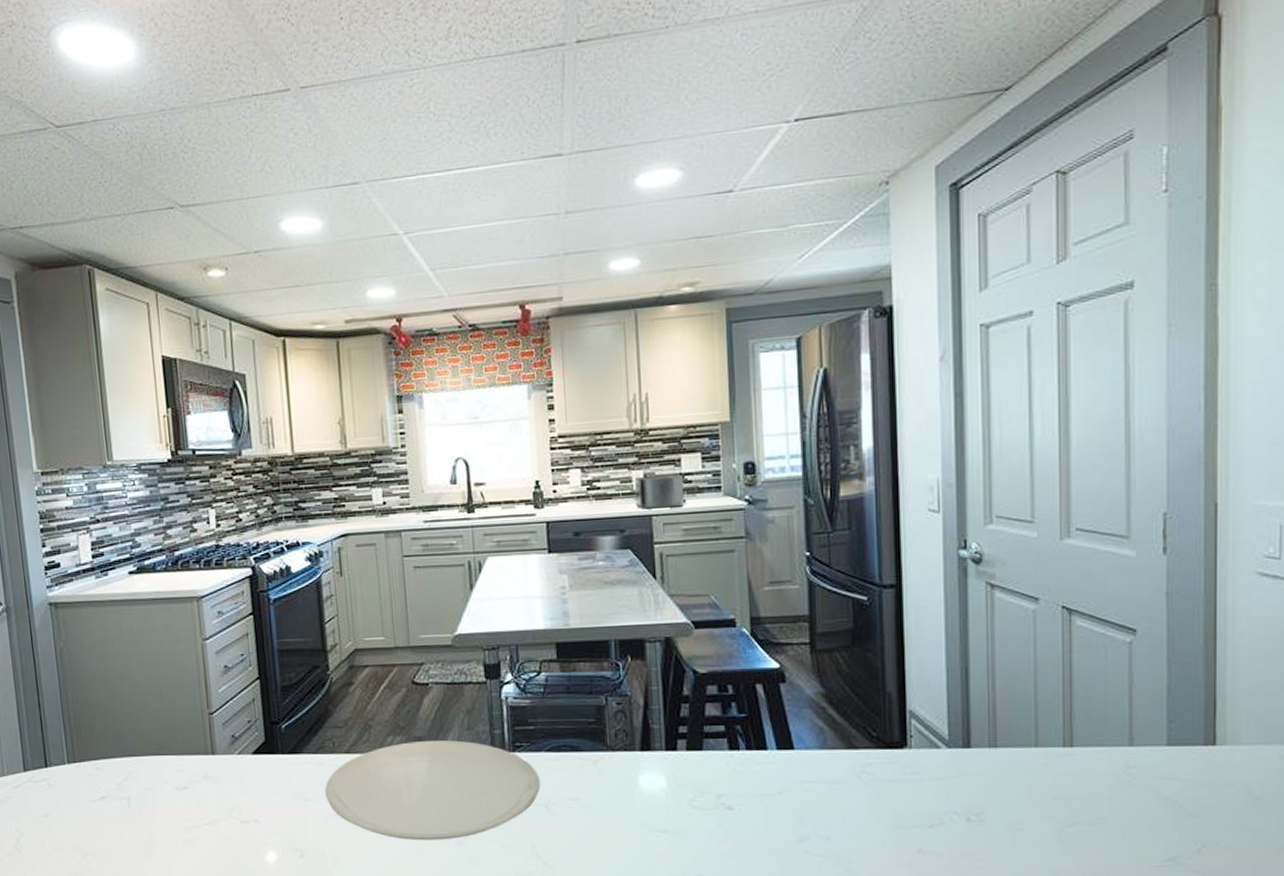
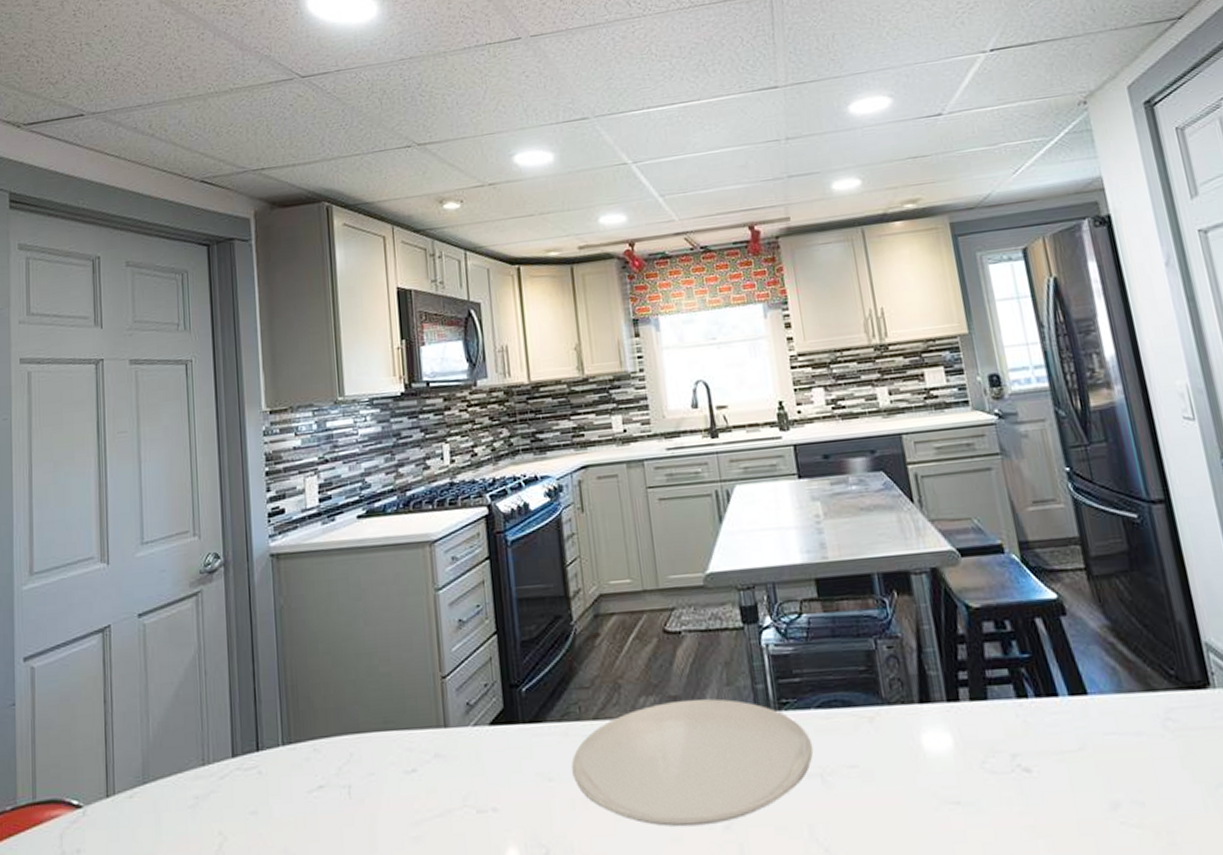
toaster: present [635,475,687,509] -> none [880,390,936,428]

